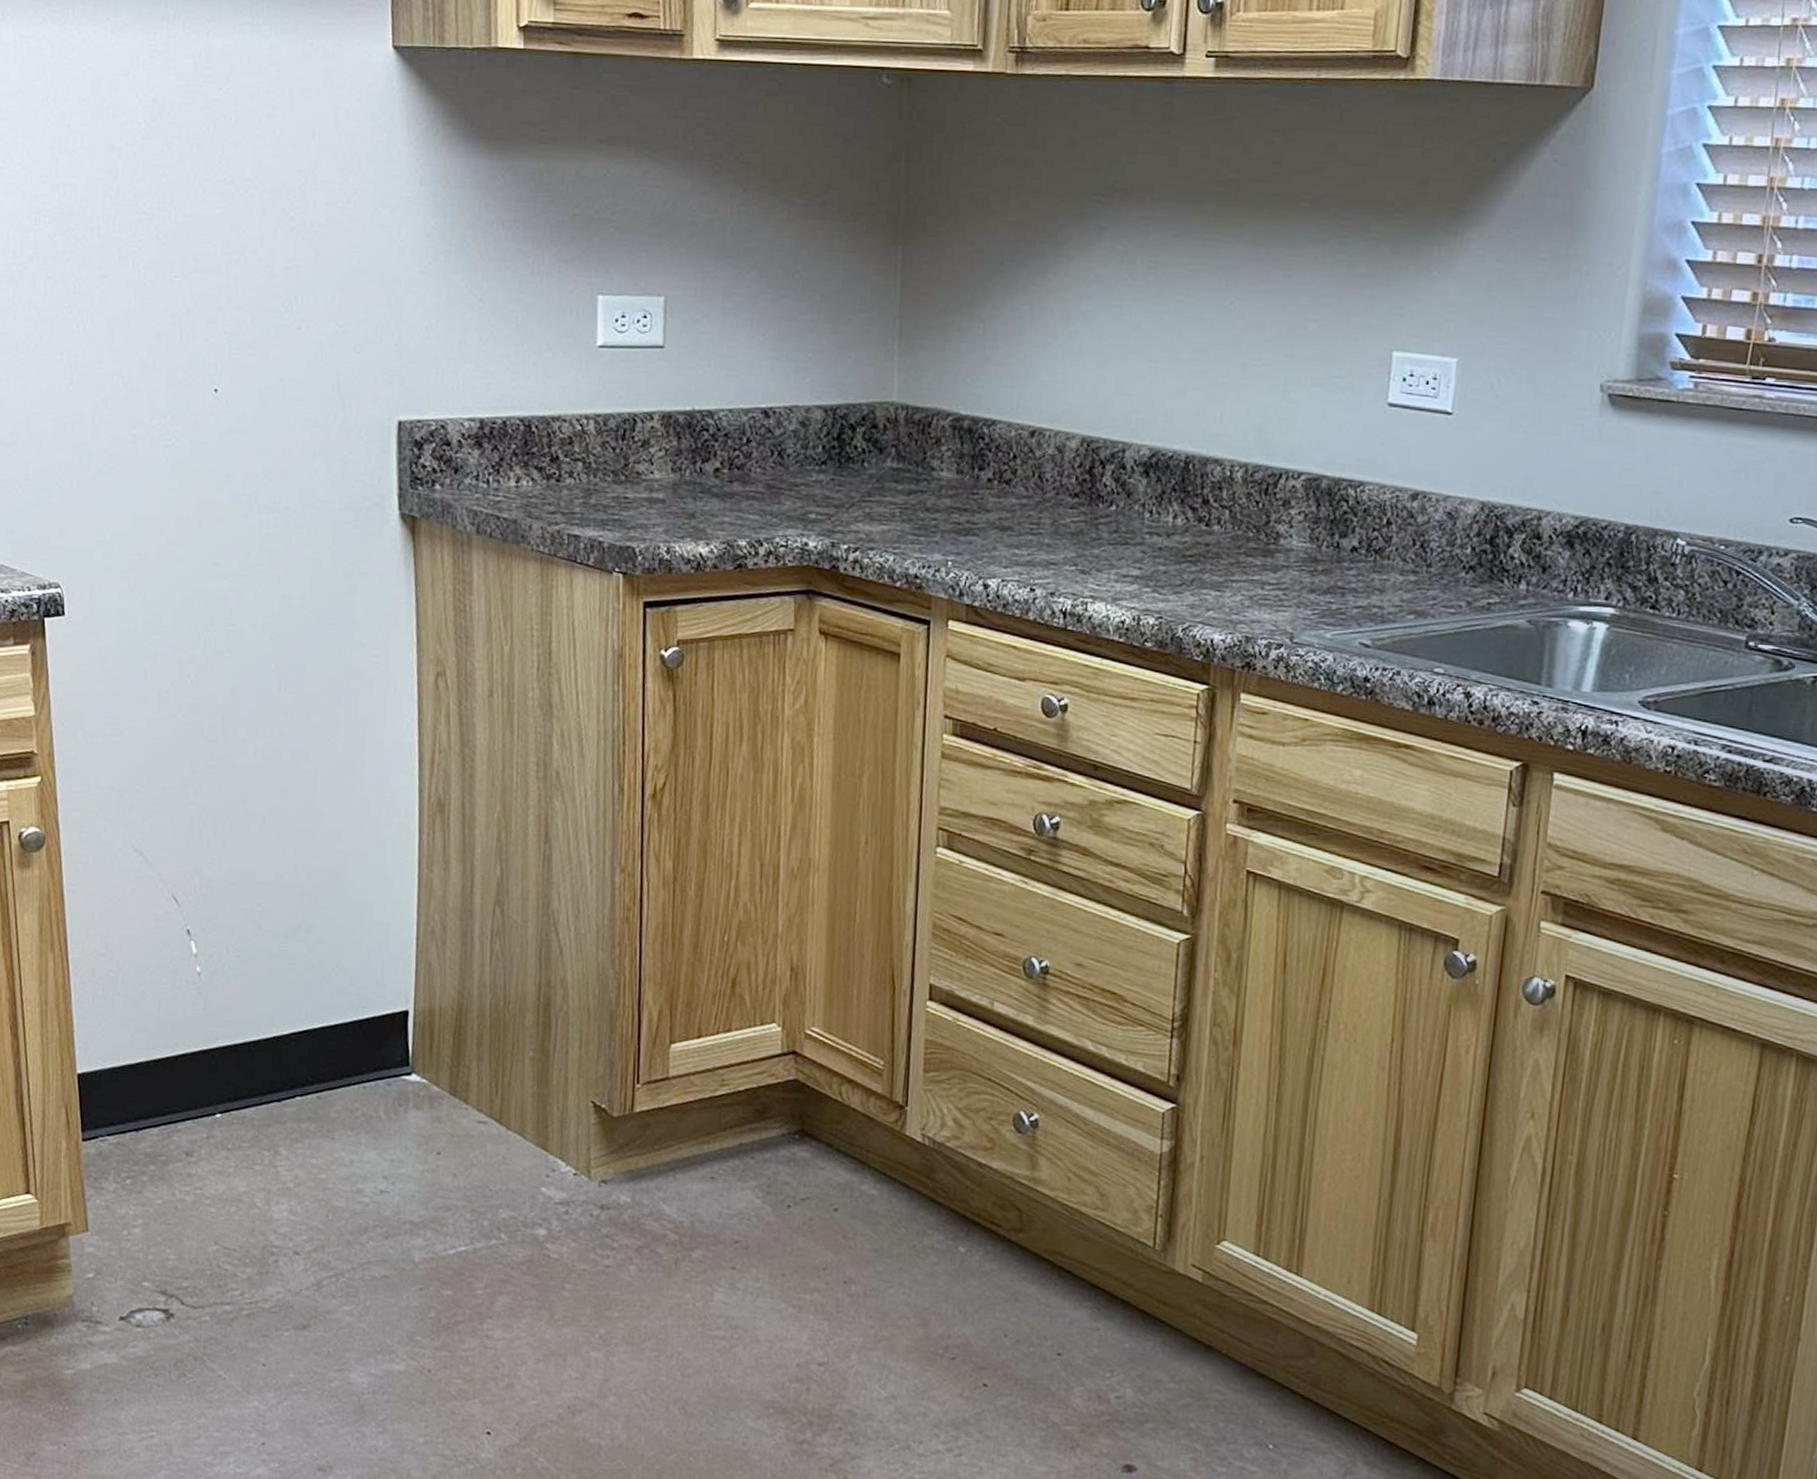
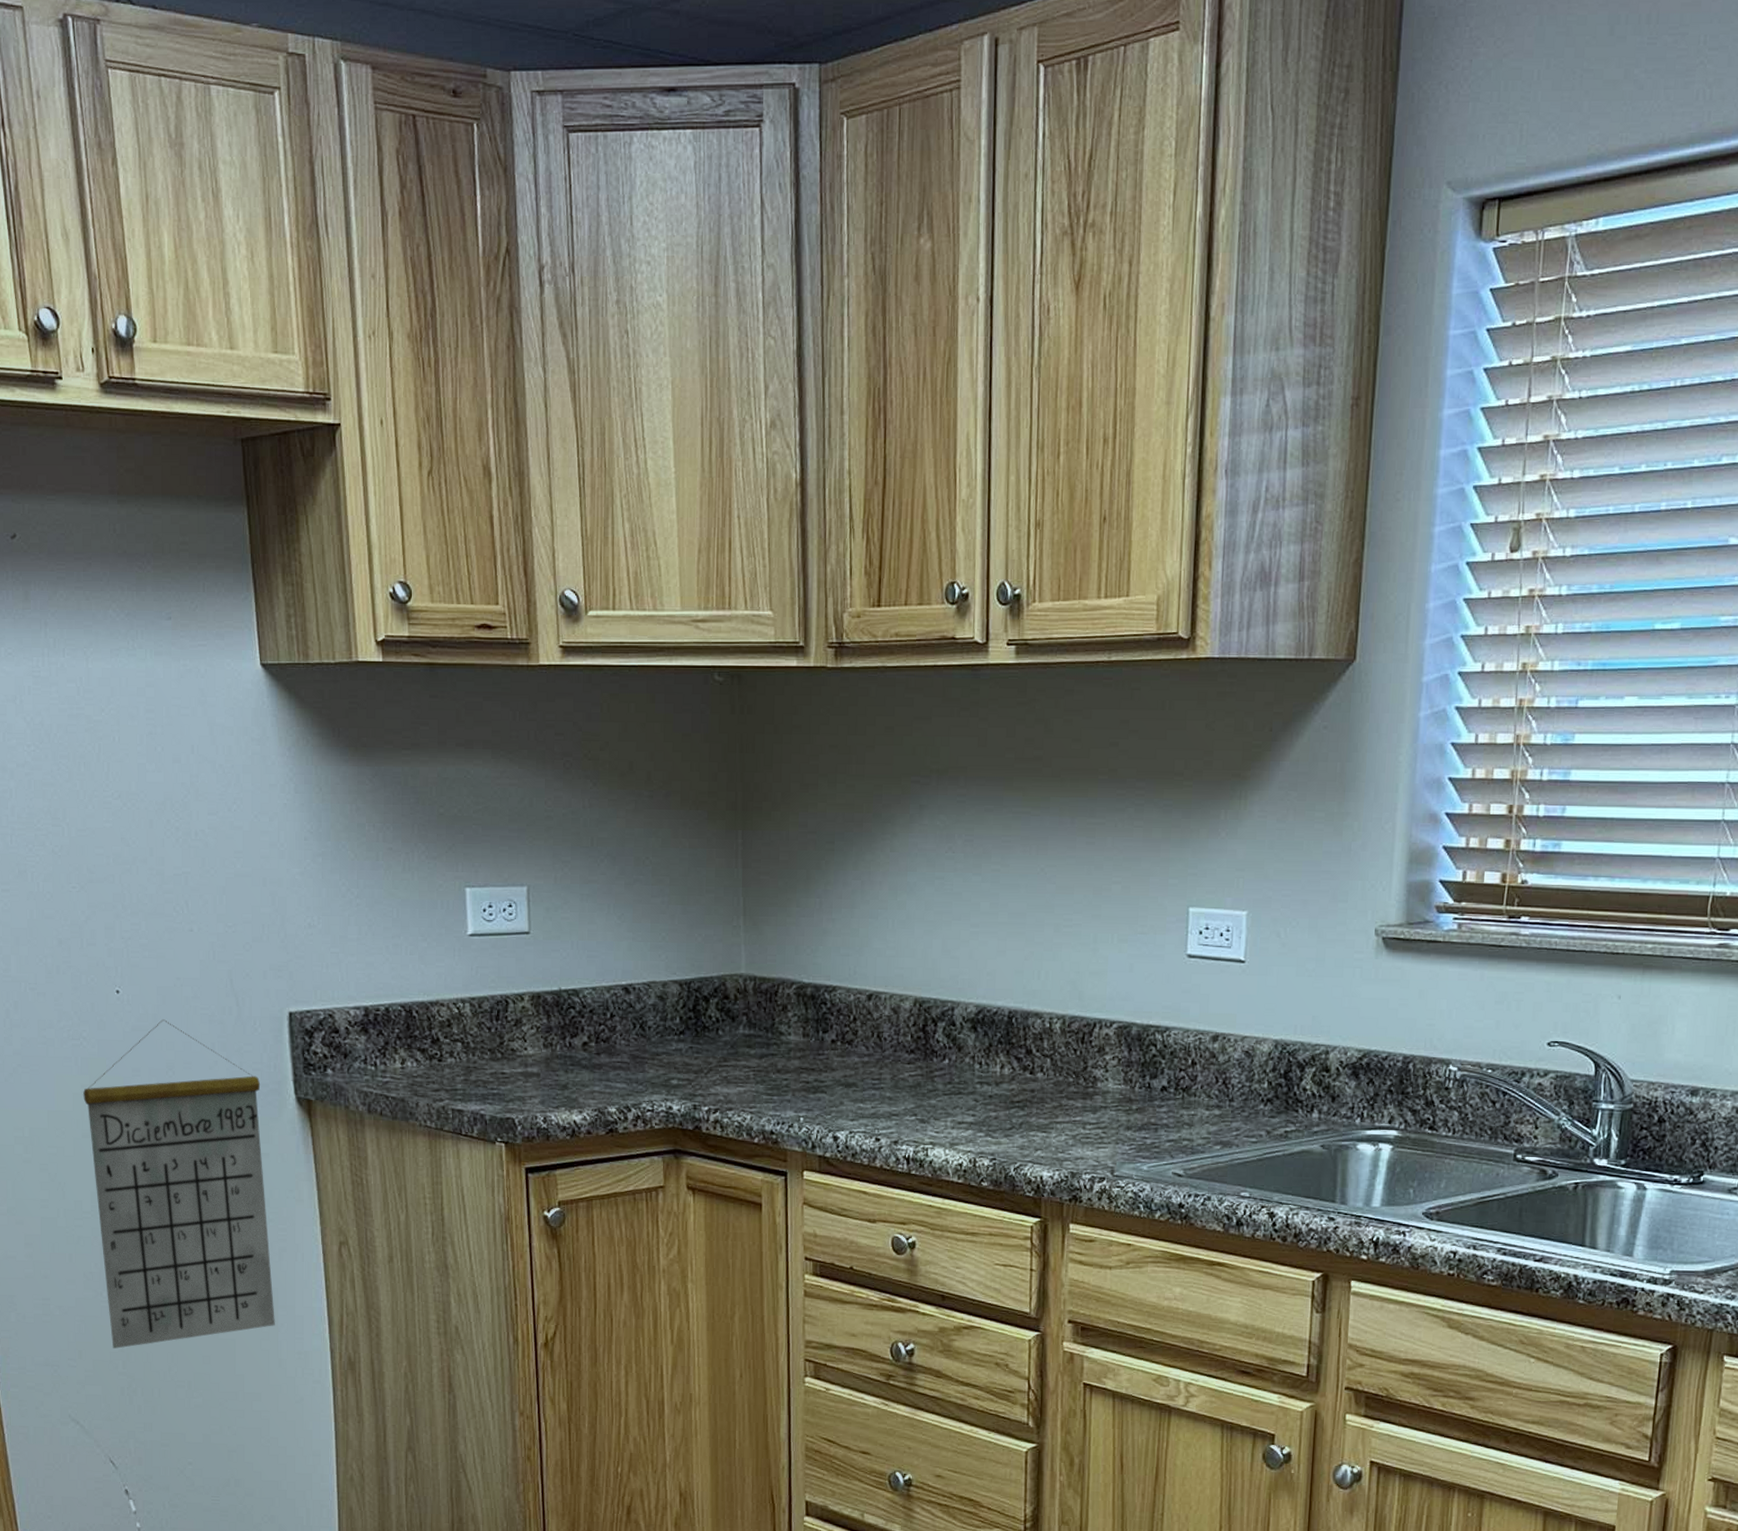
calendar: none [171,422,363,776] -> present [83,1019,275,1349]

